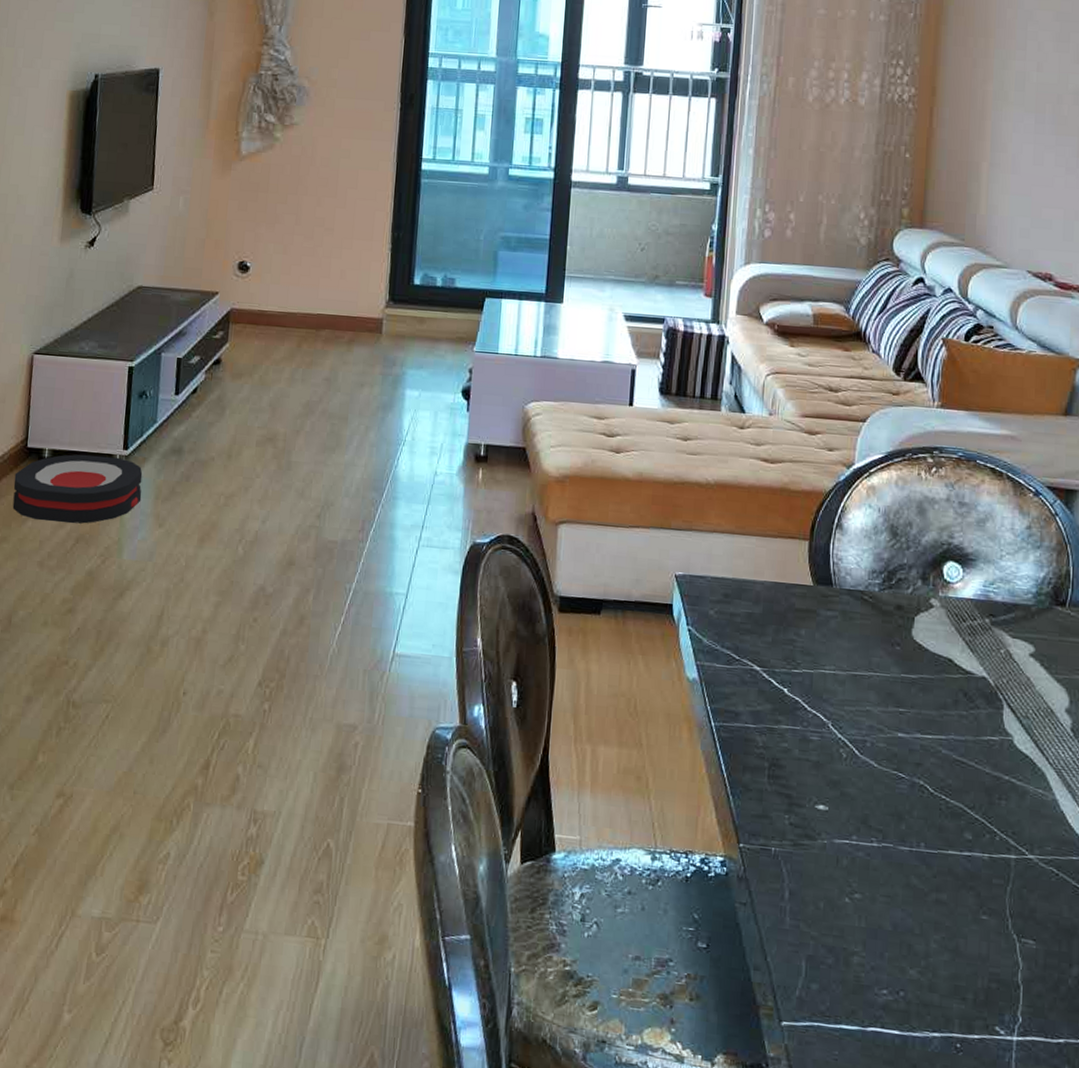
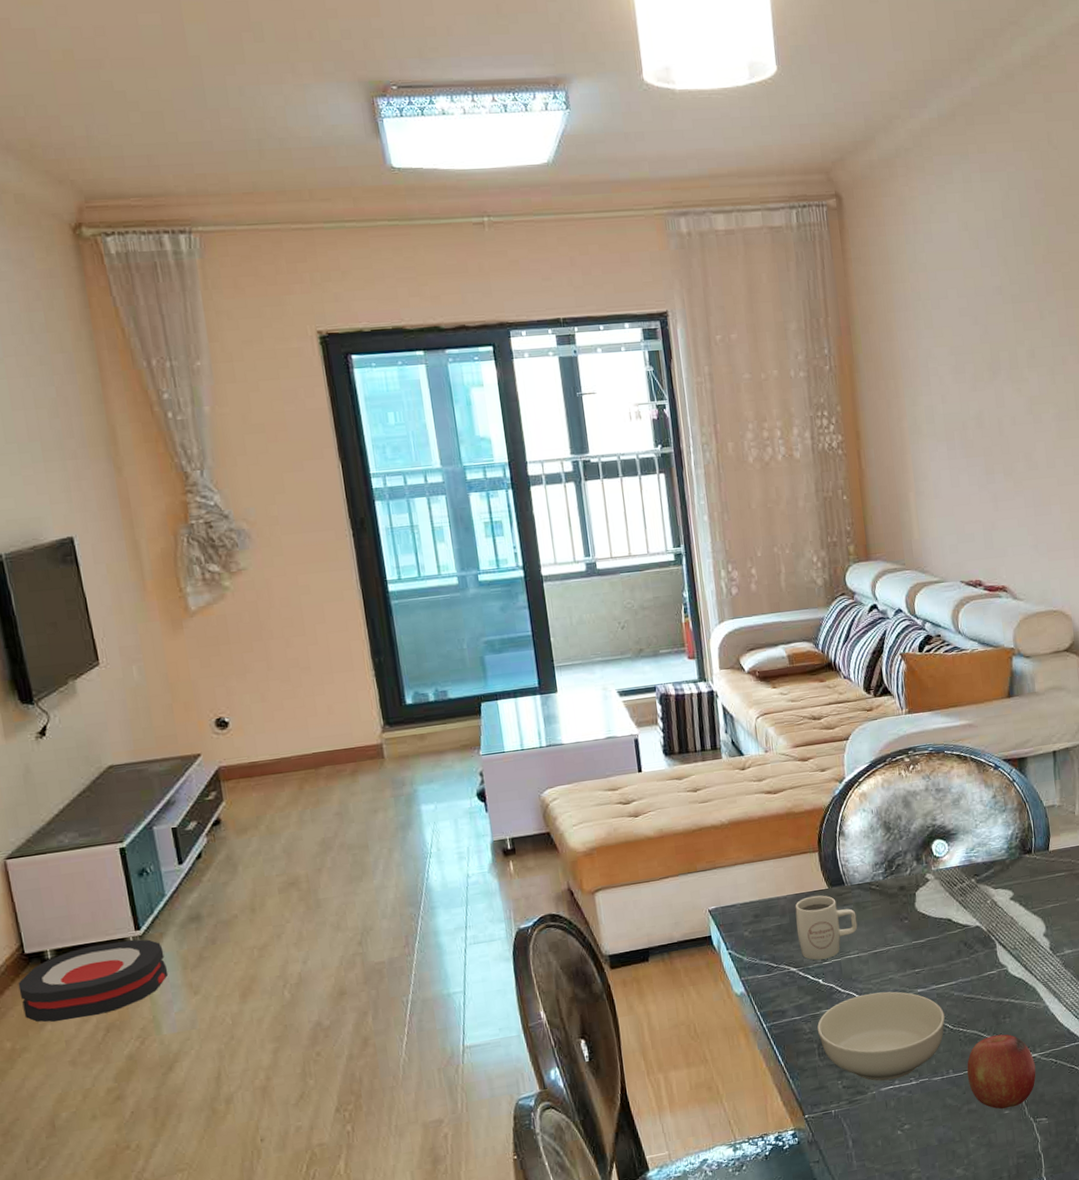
mug: none [768,589,841,667] -> present [795,895,858,961]
bowl: none [771,720,926,834] -> present [817,991,945,1081]
fruit: none [942,816,1030,914] -> present [967,1034,1036,1109]

